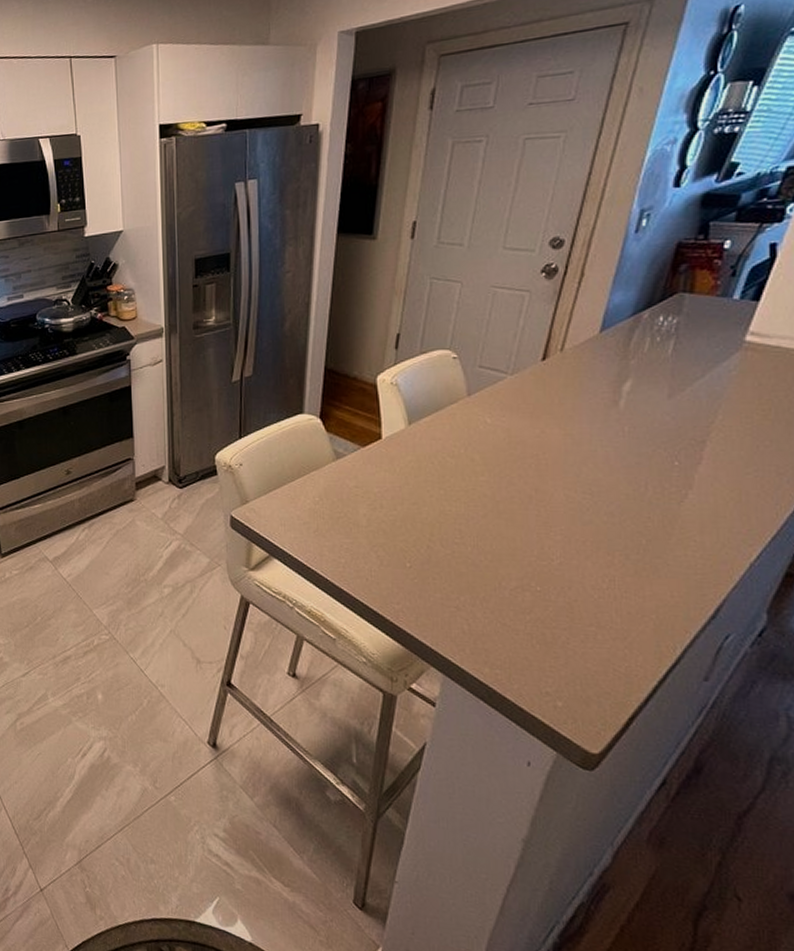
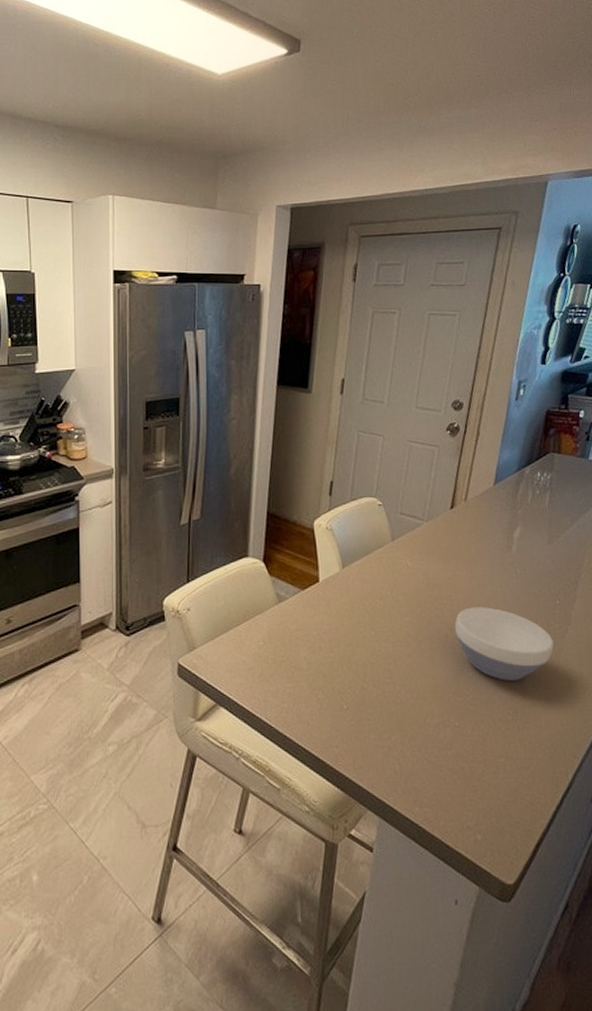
bowl: none [540,467,667,547] -> present [454,607,554,681]

